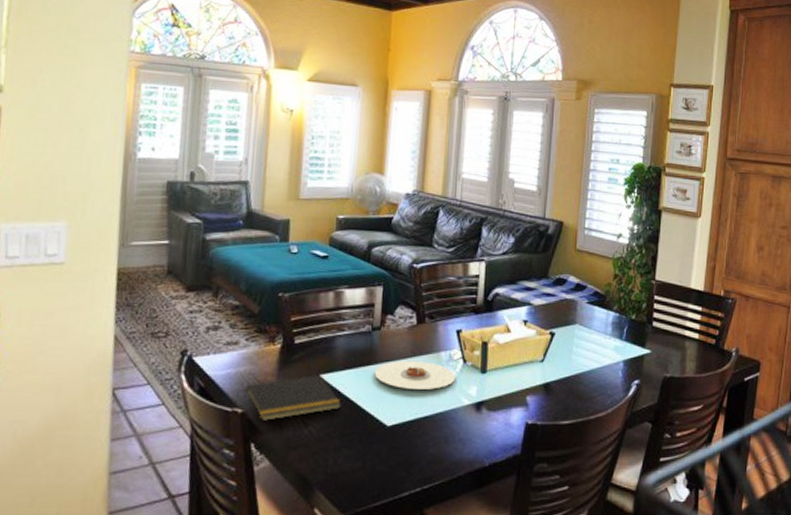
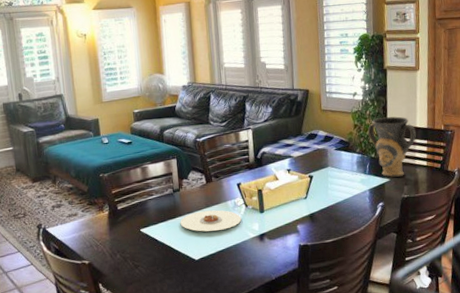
notepad: present [243,374,342,421] -> none [87,229,160,267]
vase: none [630,270,690,349] -> present [367,116,417,177]

